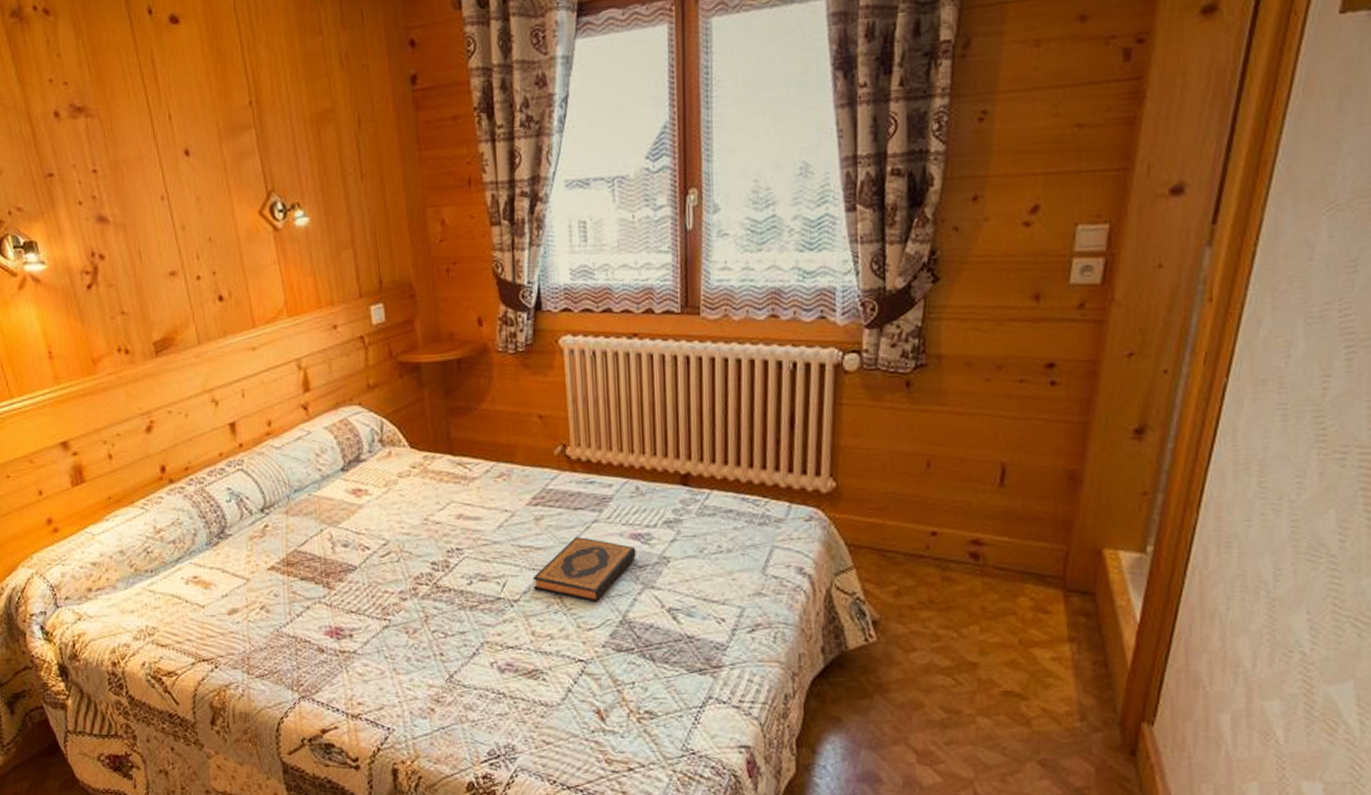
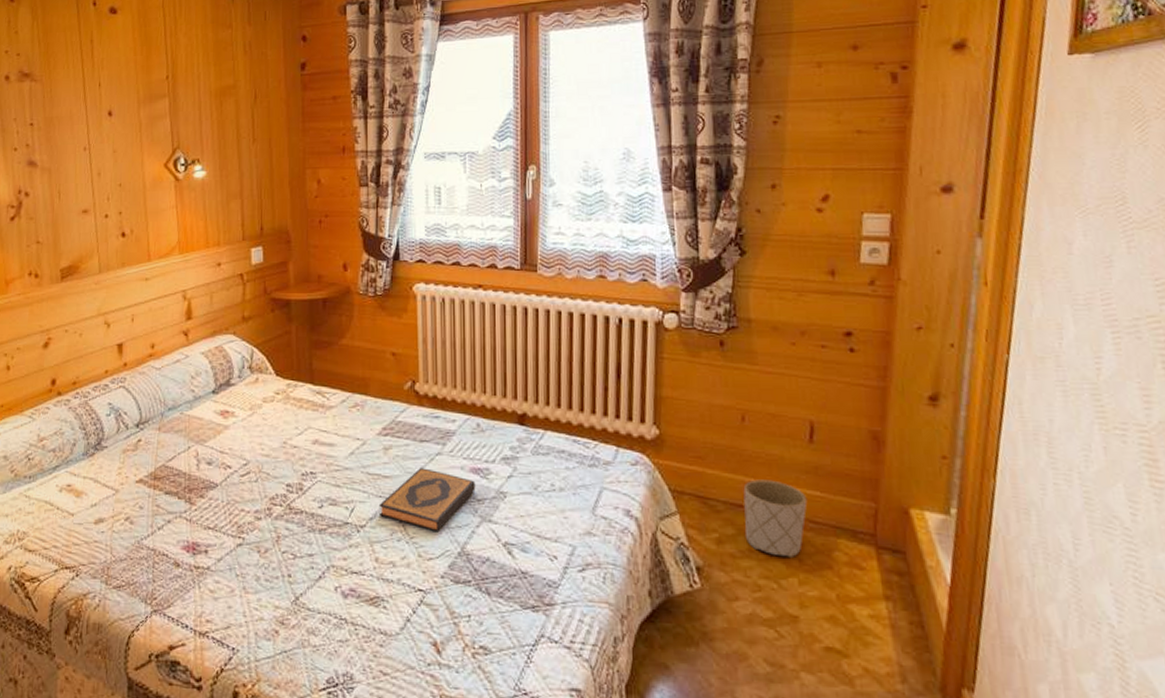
planter: none [925,528,994,607] -> present [743,479,808,559]

